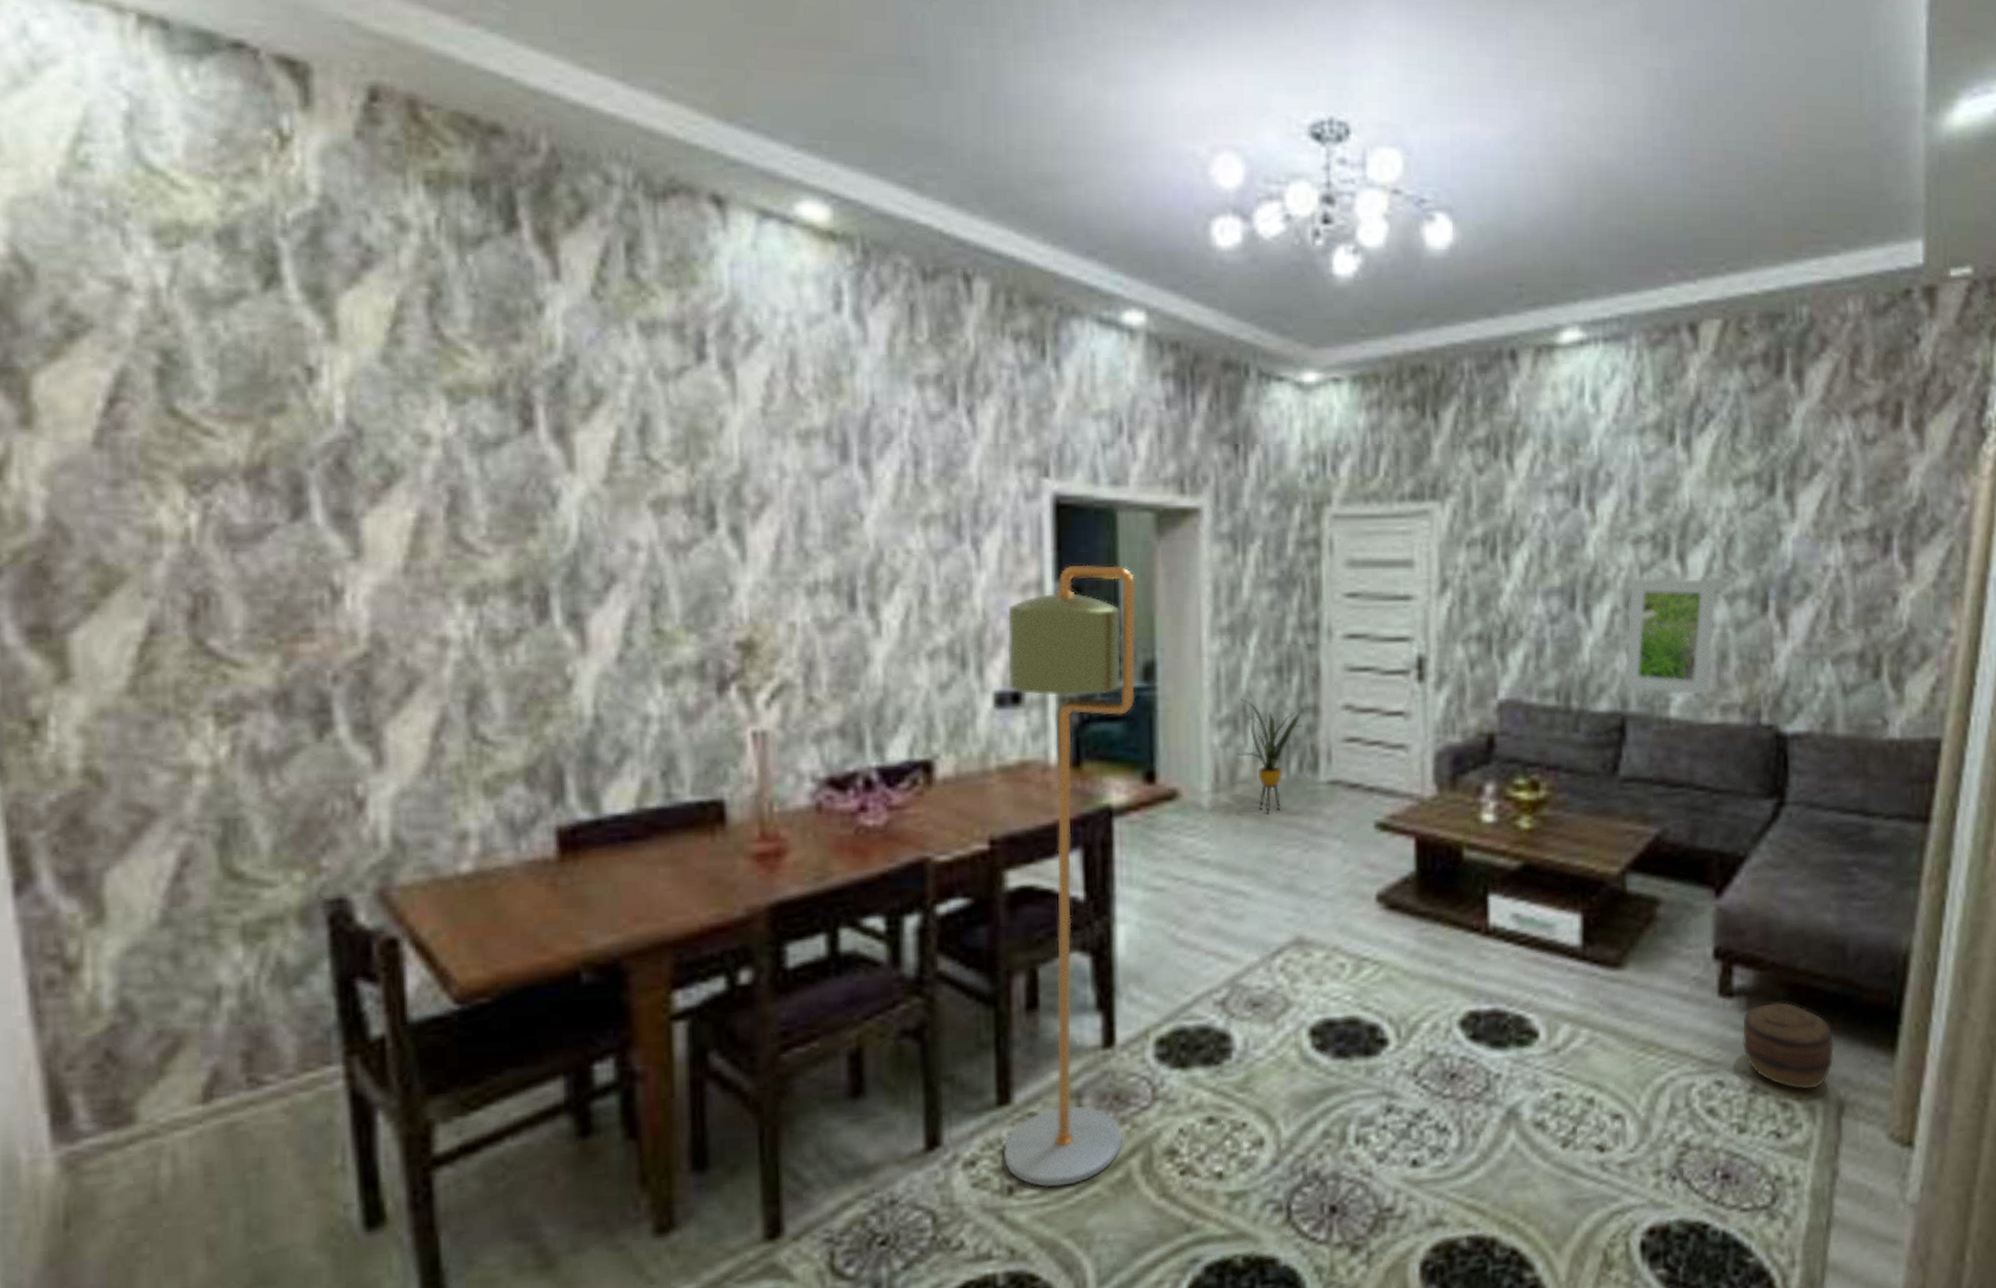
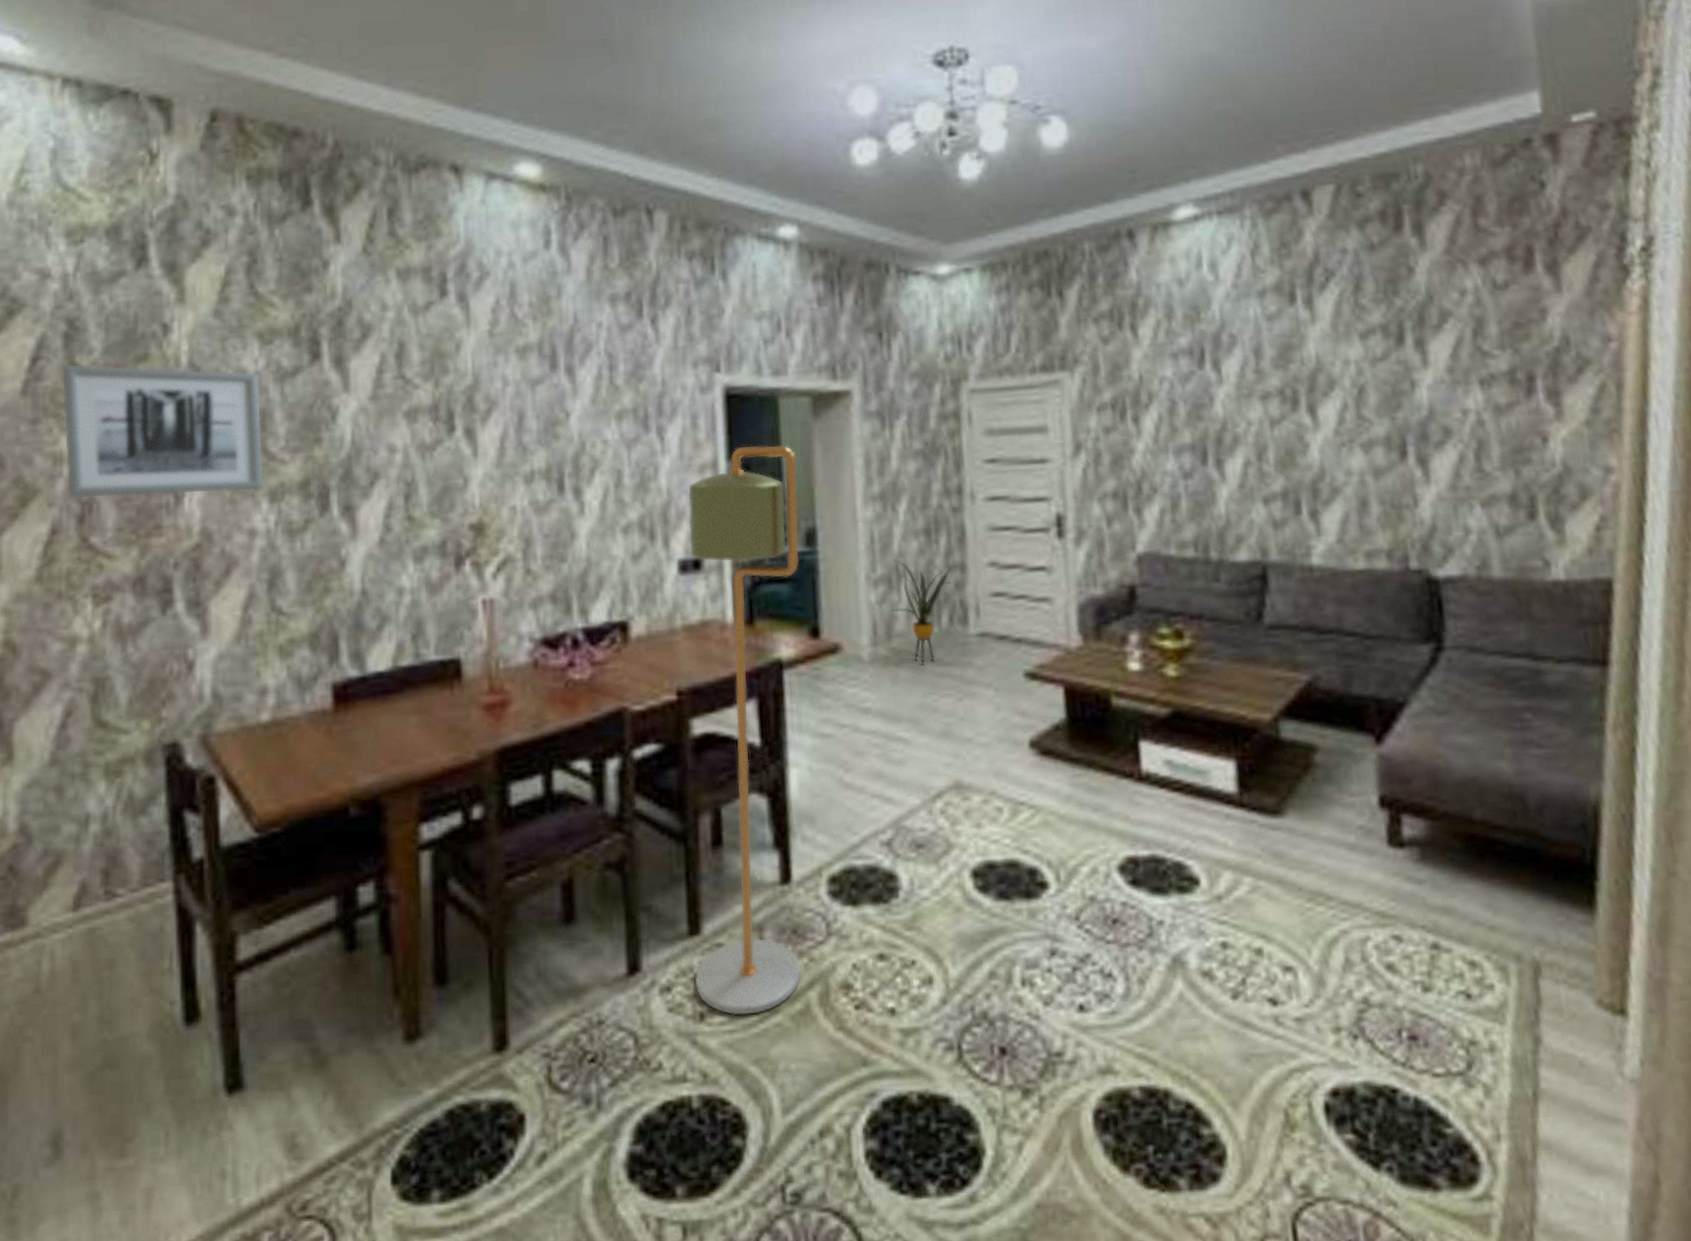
wall art: none [153,408,460,591] -> present [60,363,265,499]
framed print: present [1624,577,1717,696] -> none [1261,429,1352,543]
basket: present [1742,1001,1835,1090] -> none [1416,853,1524,948]

